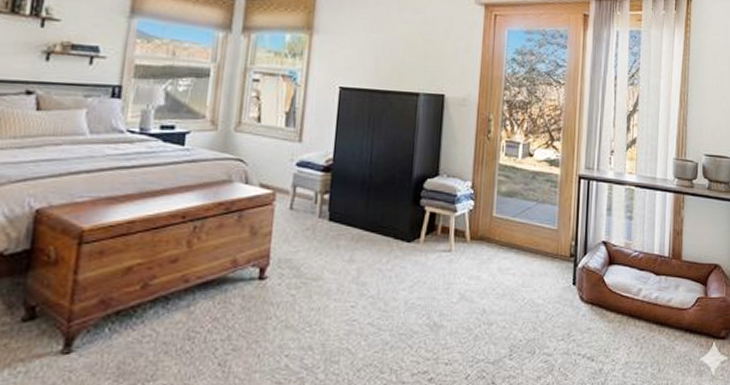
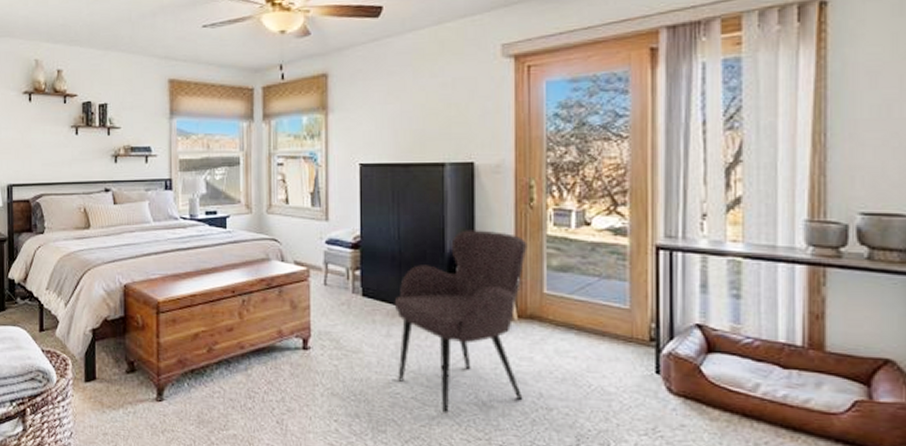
armchair: none [356,156,483,337] -> present [394,230,527,414]

